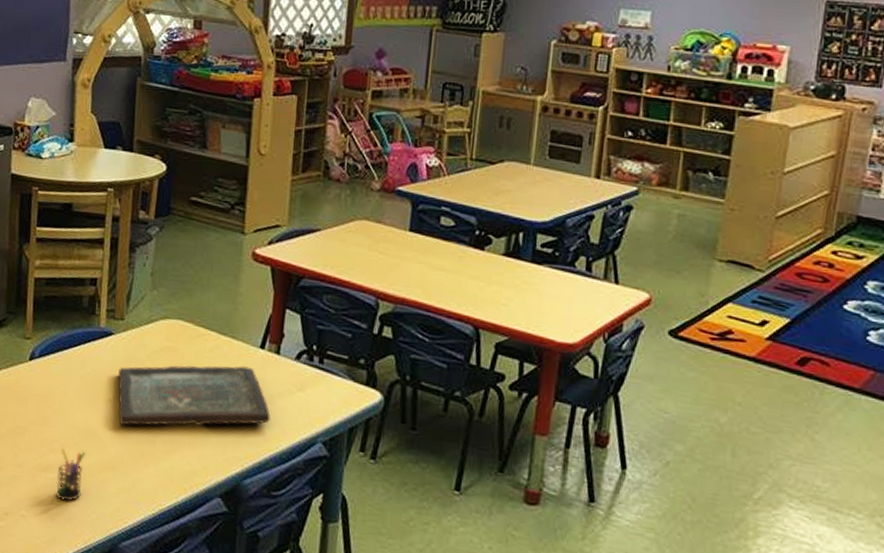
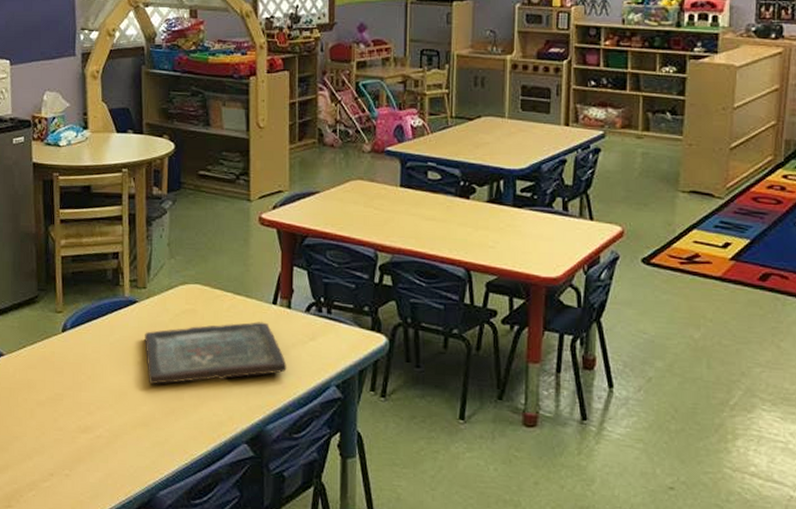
pen holder: present [56,447,86,502] -> none [96,410,120,459]

